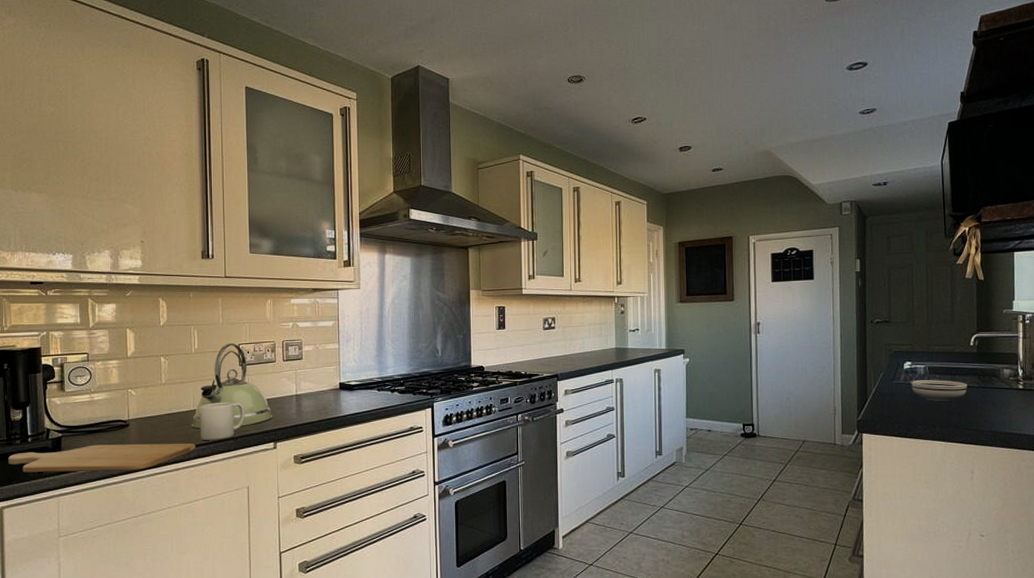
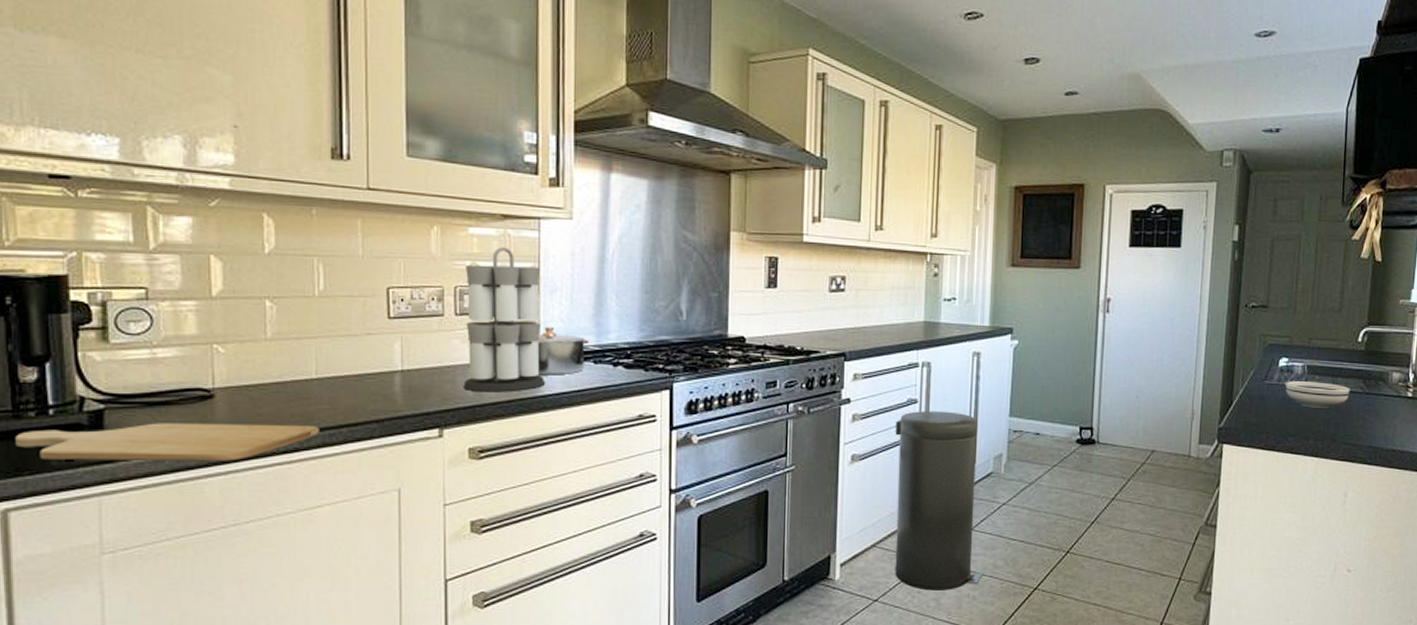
kettle: present [191,343,273,429] -> none [312,285,439,406]
mug: present [199,402,245,441] -> none [326,368,396,424]
spice rack: none [289,311,344,415] -> present [463,247,545,392]
cooking pot: none [338,365,374,401] -> present [537,326,589,376]
pedal bin: none [598,416,674,557] -> present [895,411,984,591]

